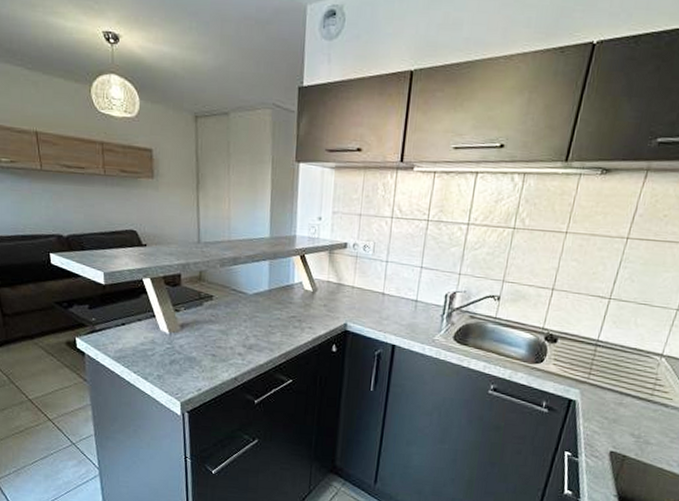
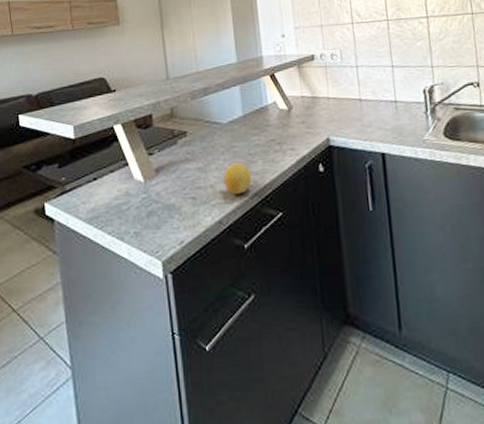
fruit: none [243,331,269,359] -> present [223,163,252,195]

